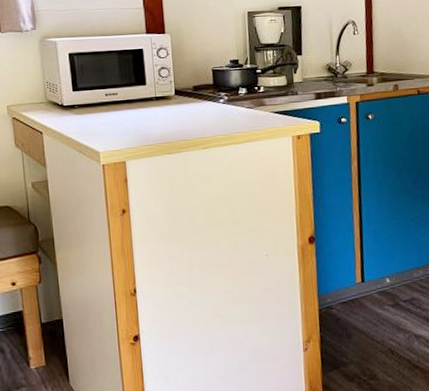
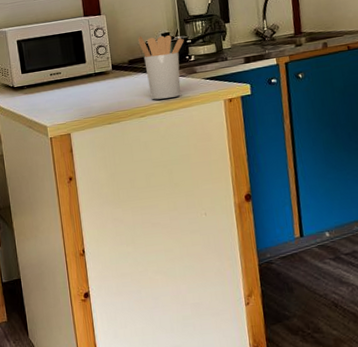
utensil holder: none [204,60,254,131] -> present [138,35,184,100]

